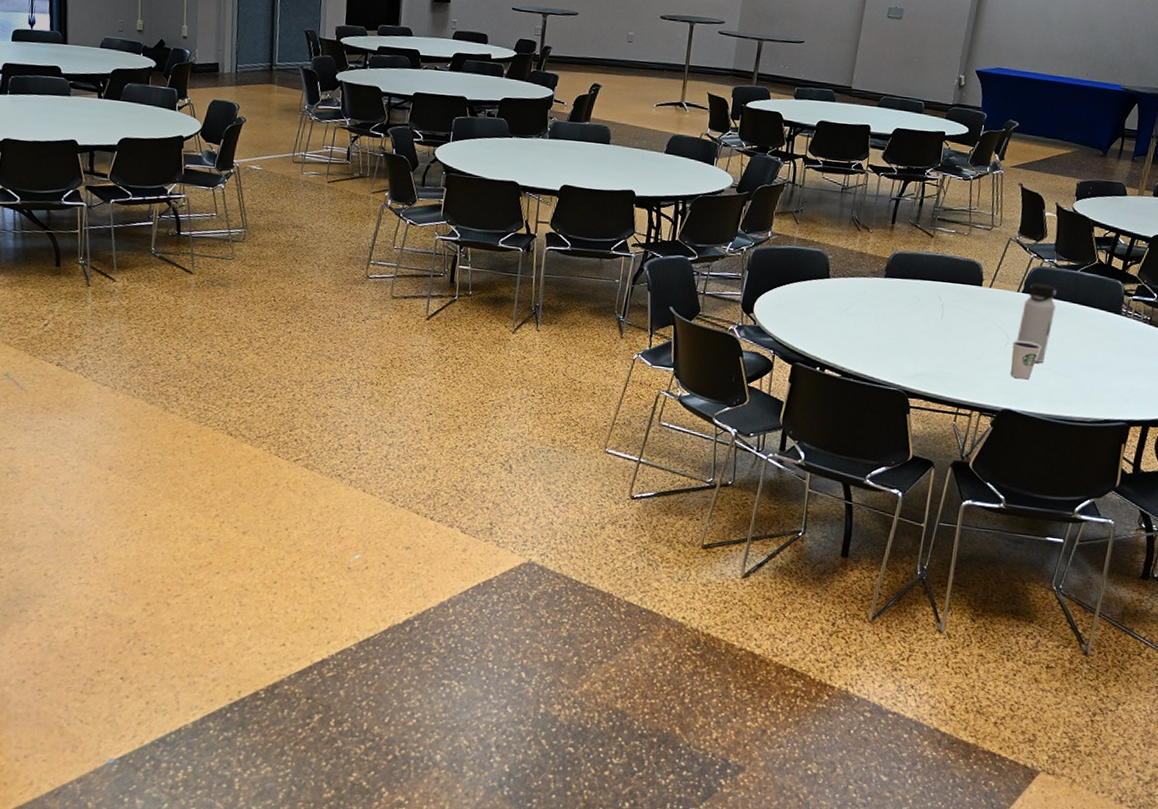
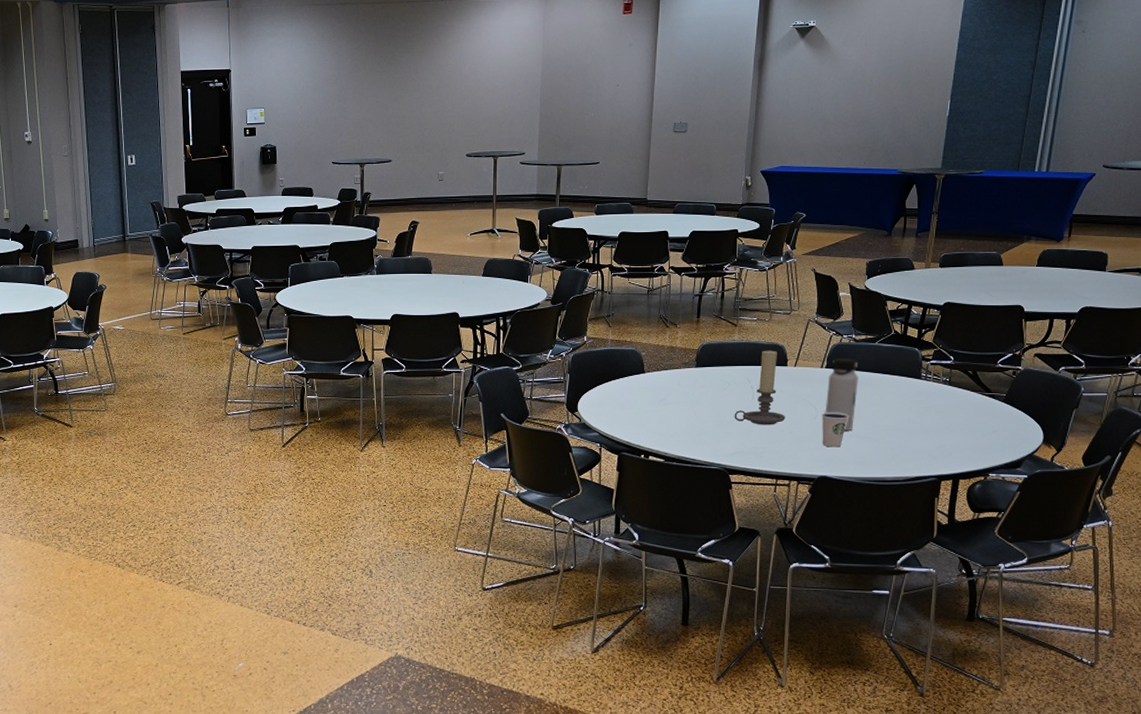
candle holder: none [920,266,975,349] -> present [734,350,786,425]

